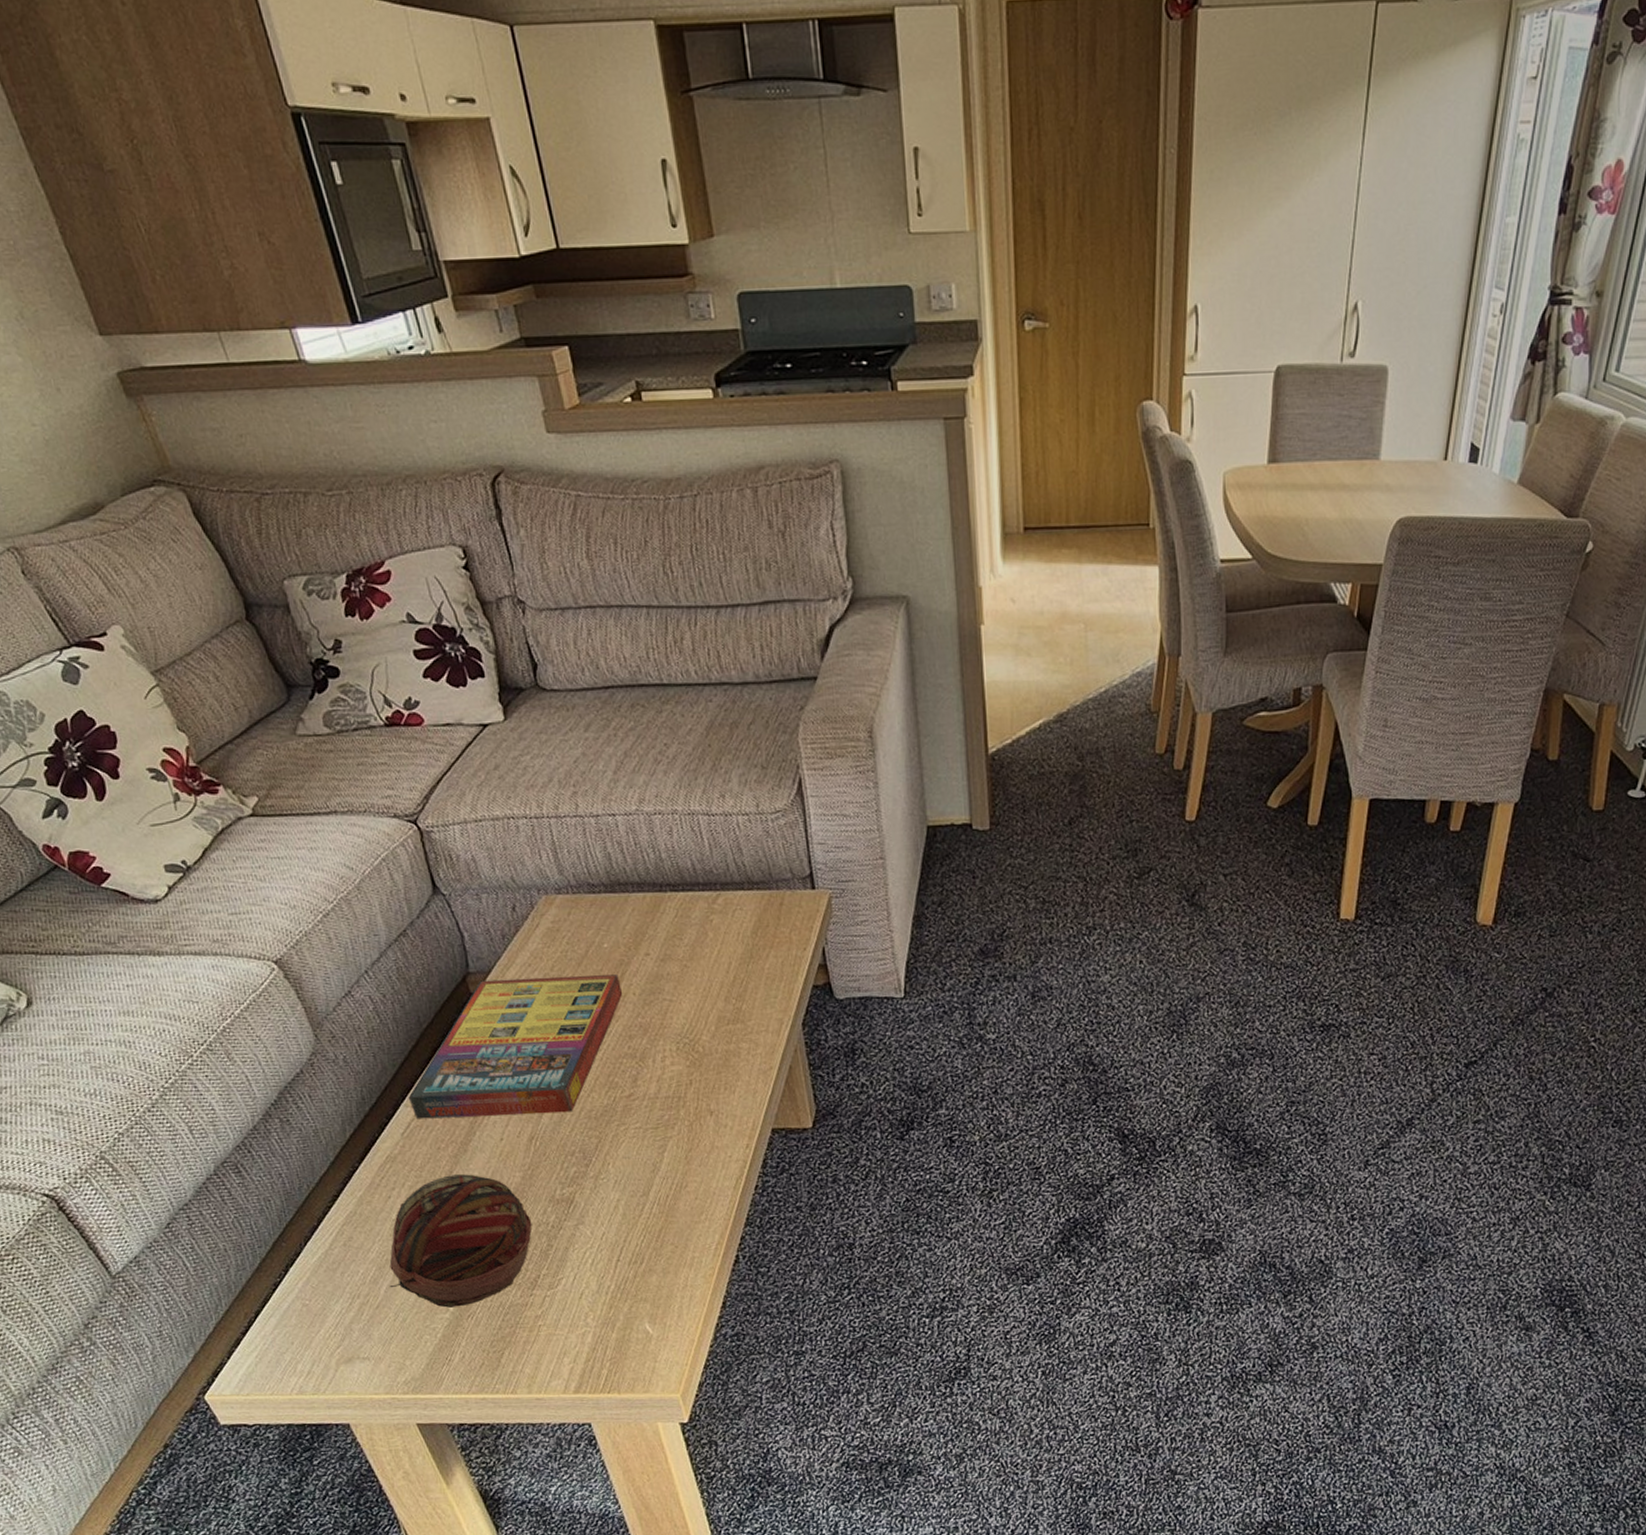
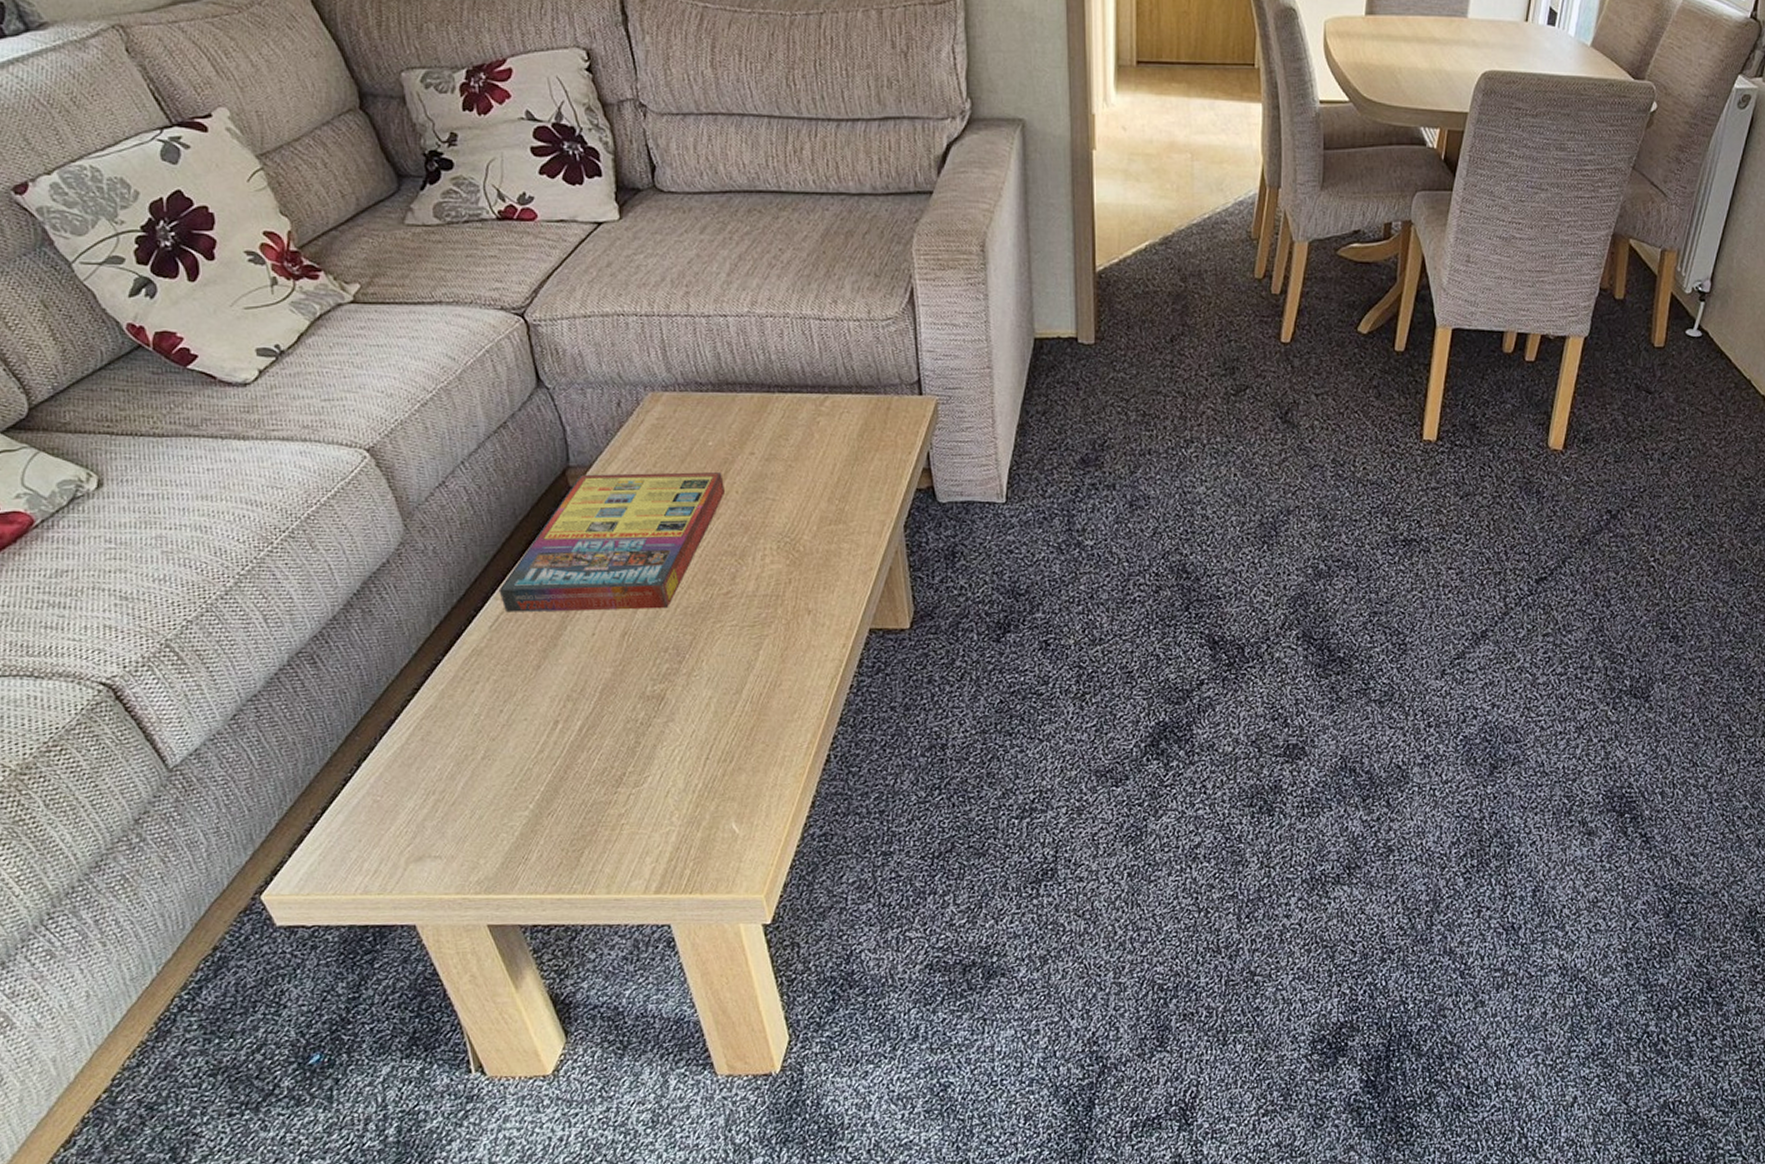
decorative ball: present [389,1174,532,1308] -> none [467,669,620,805]

